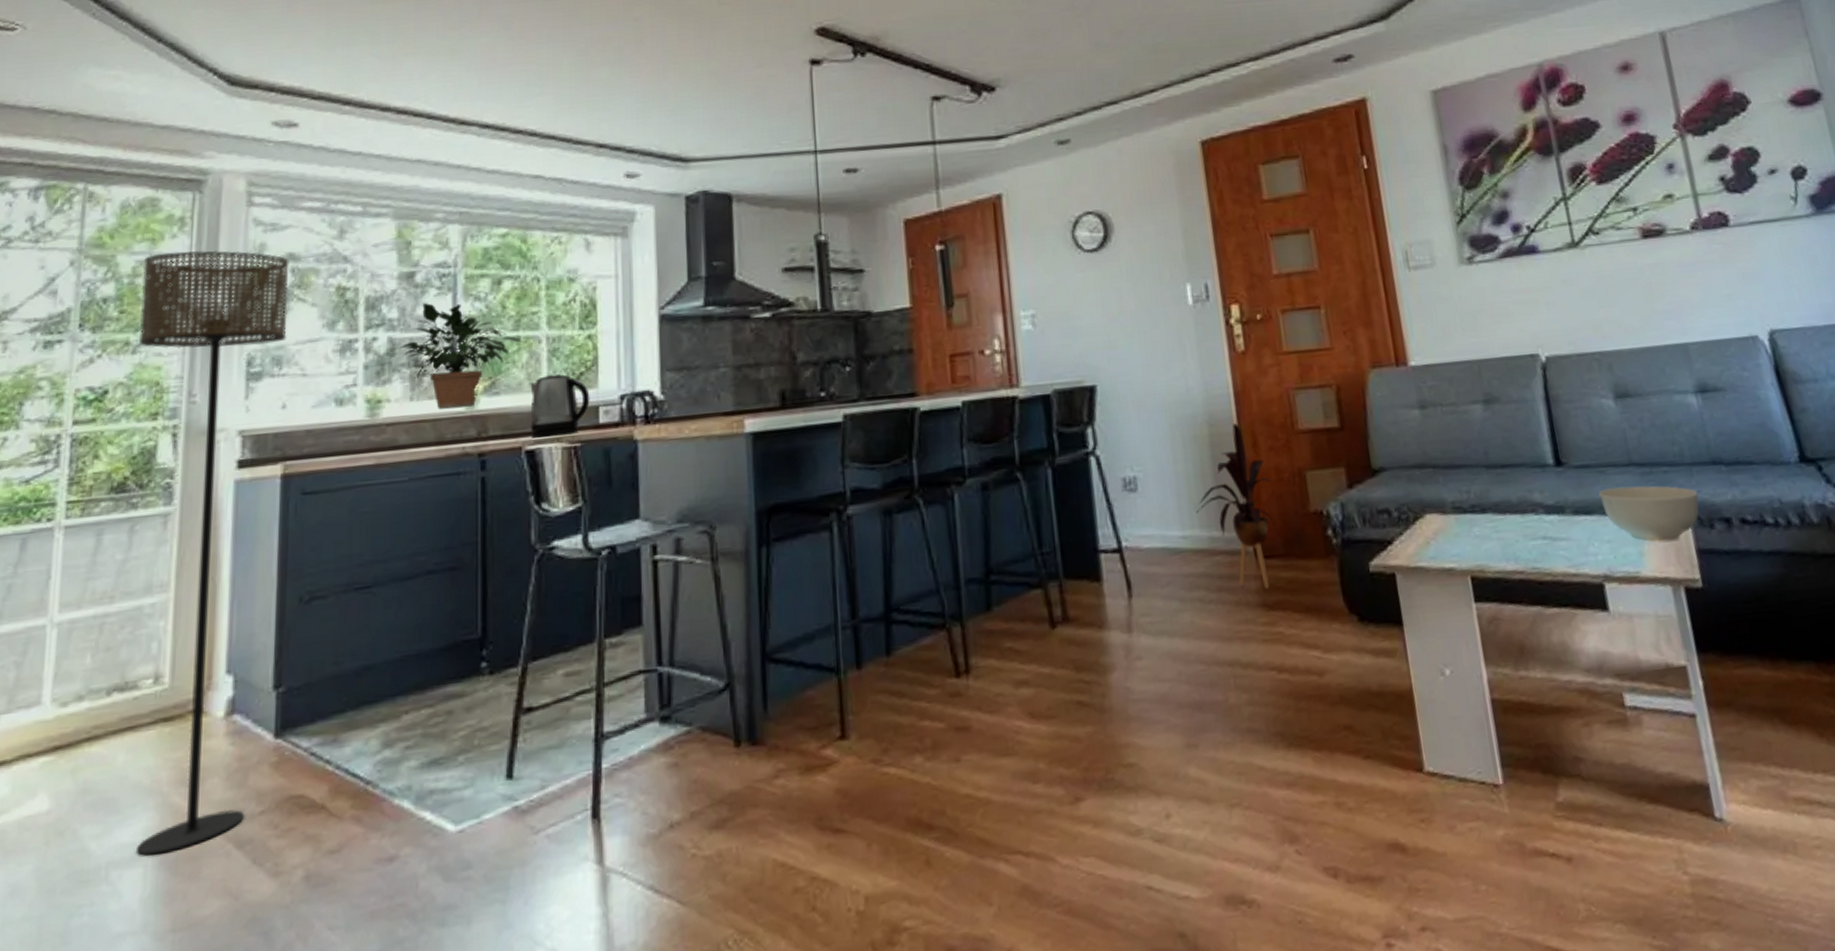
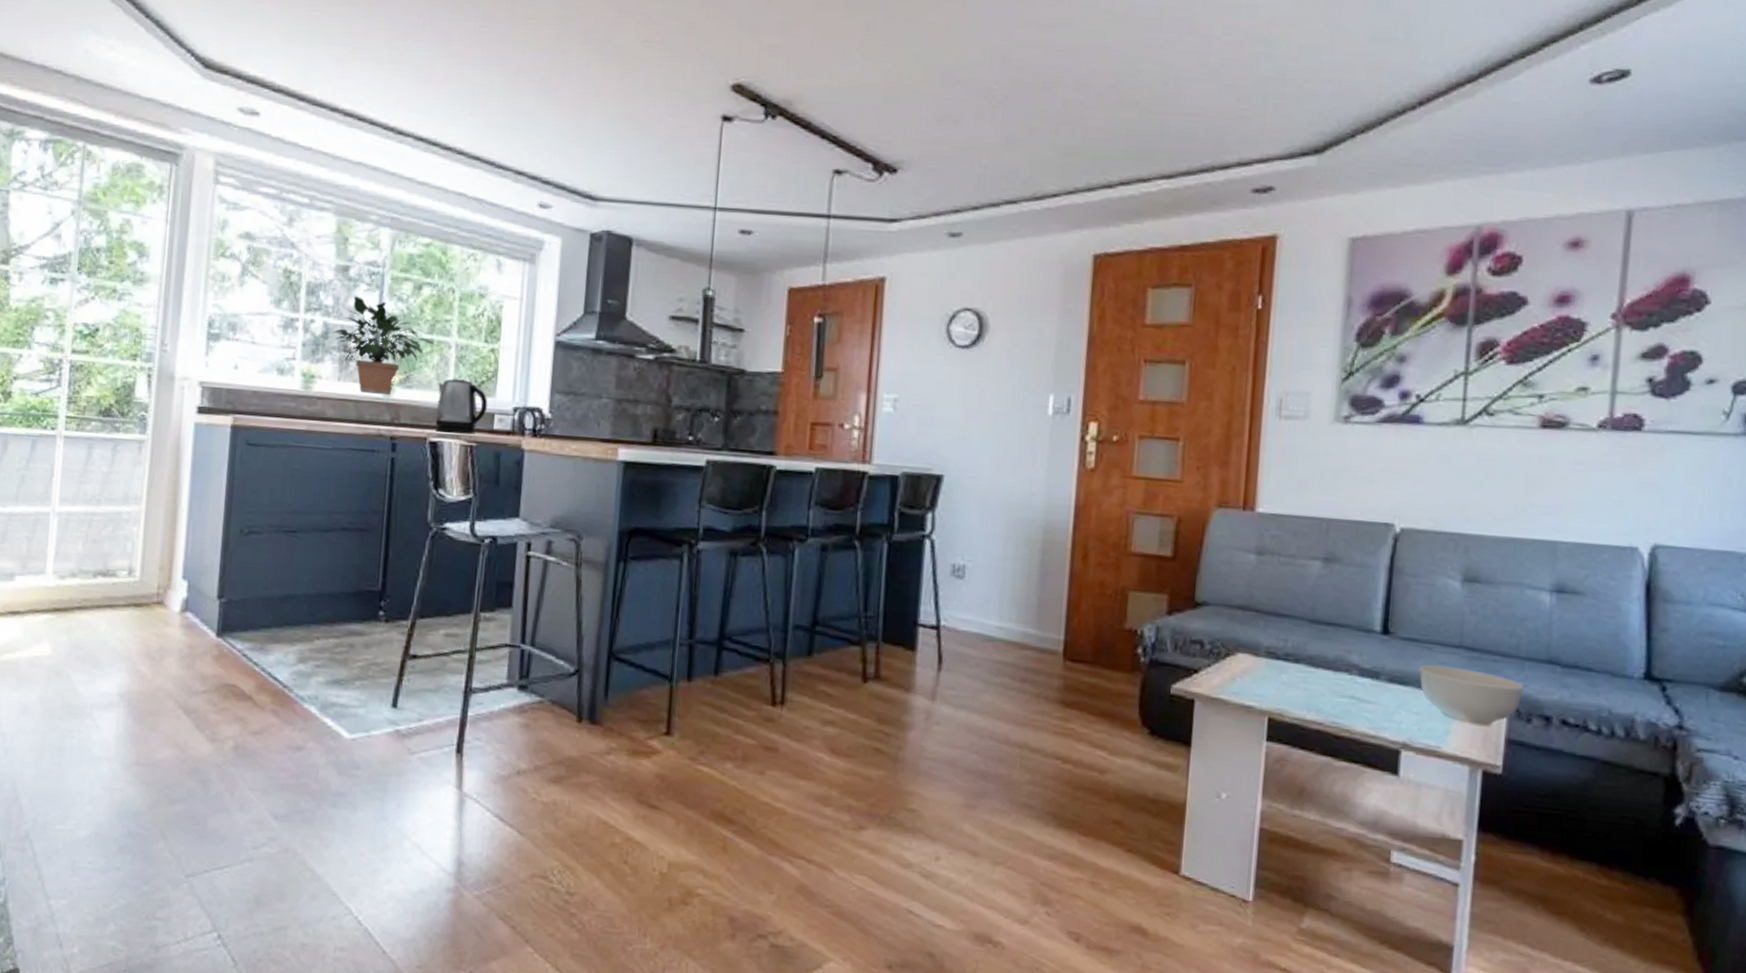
floor lamp: present [137,250,289,856] -> none [112,215,246,707]
house plant: present [1196,423,1274,589] -> none [1016,535,1094,689]

